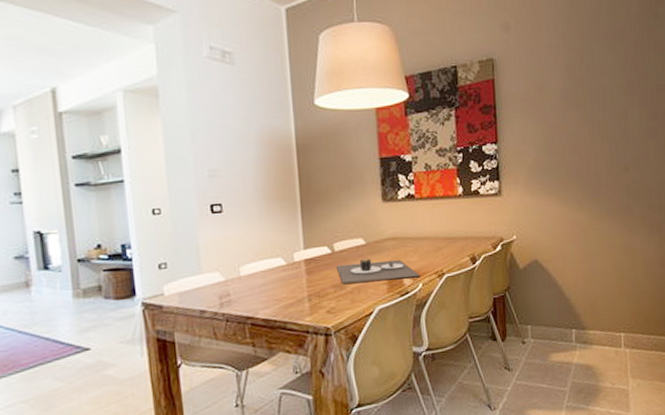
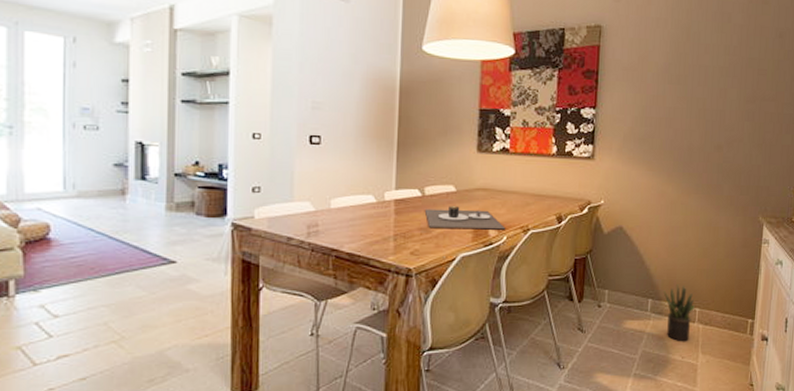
potted plant: none [586,311,619,368] -> present [663,285,695,341]

